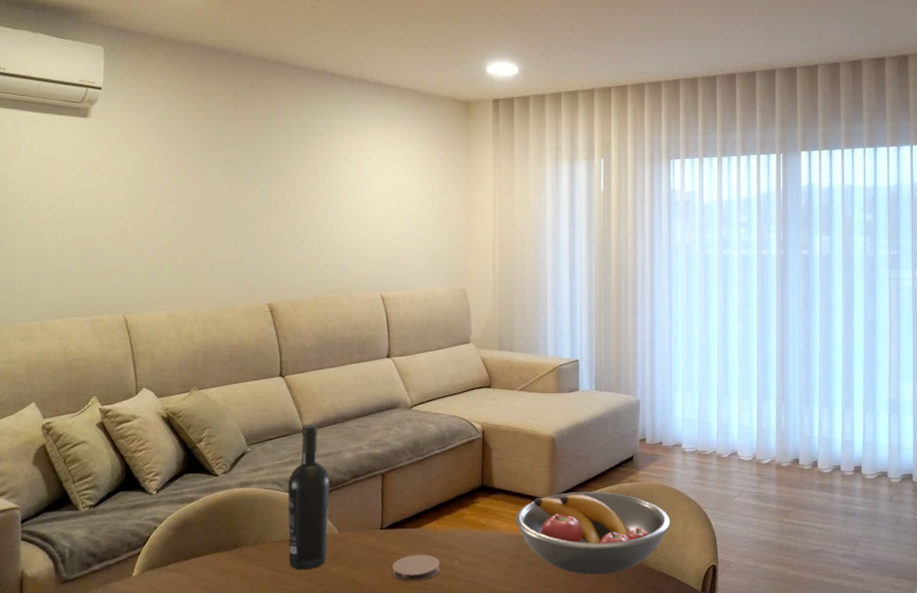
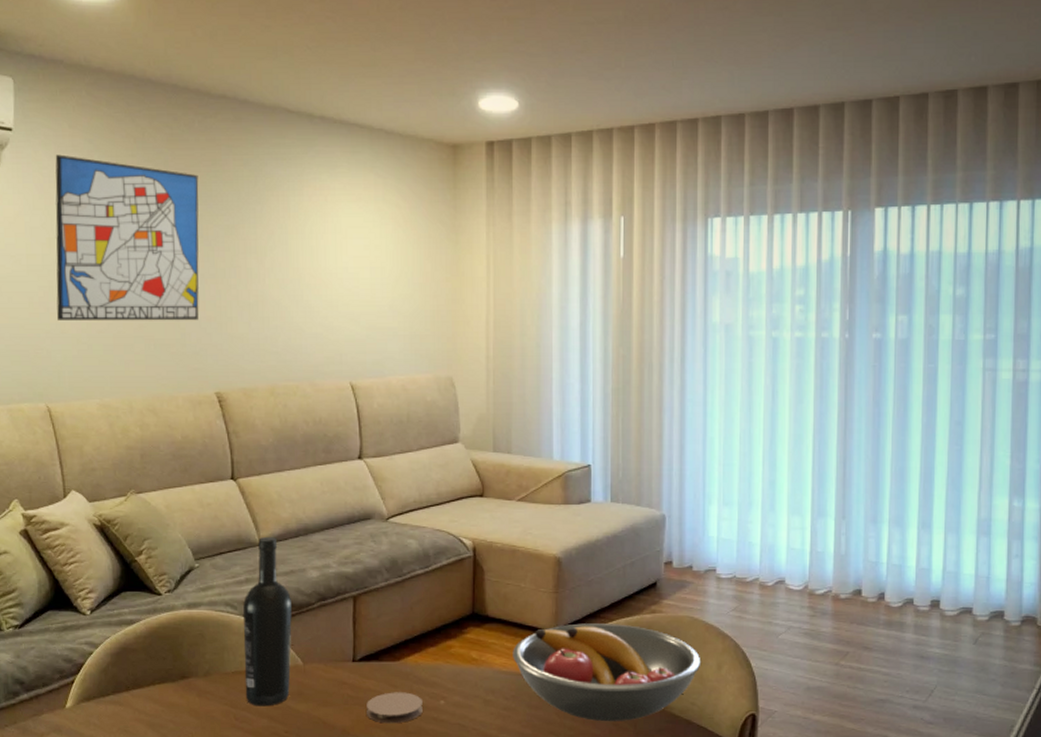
wall art: none [135,109,257,246] -> present [55,154,199,321]

